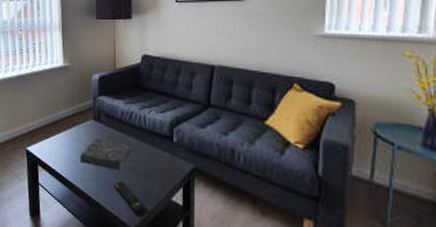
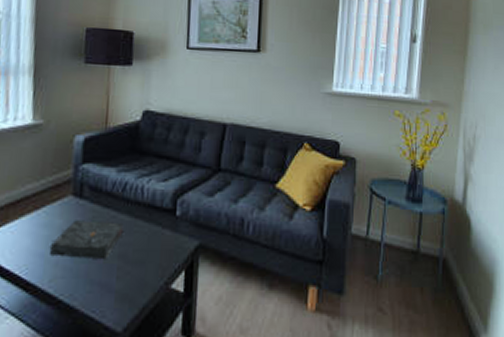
remote control: present [113,181,149,218] -> none [96,273,143,317]

